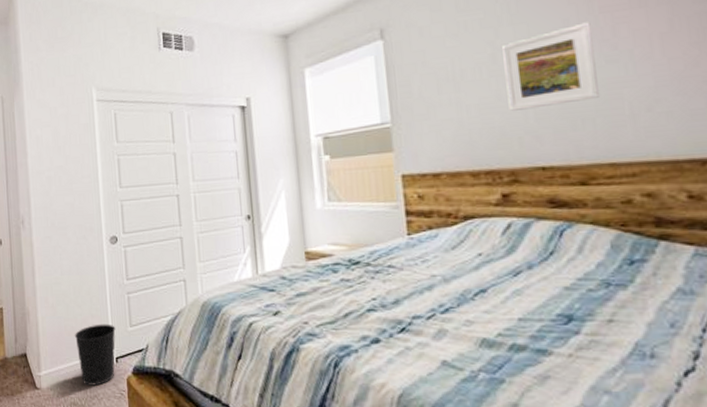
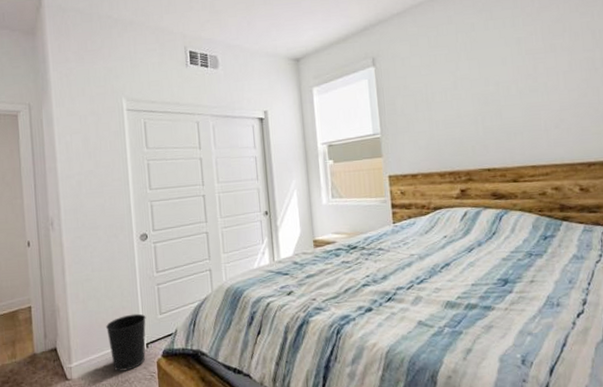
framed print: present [502,22,599,111] -> none [461,61,525,126]

